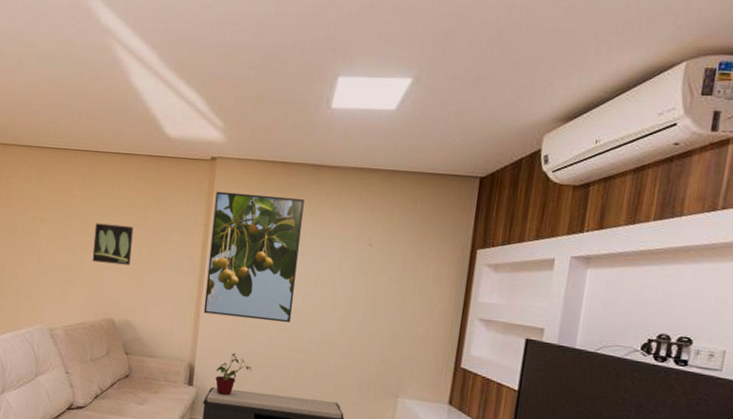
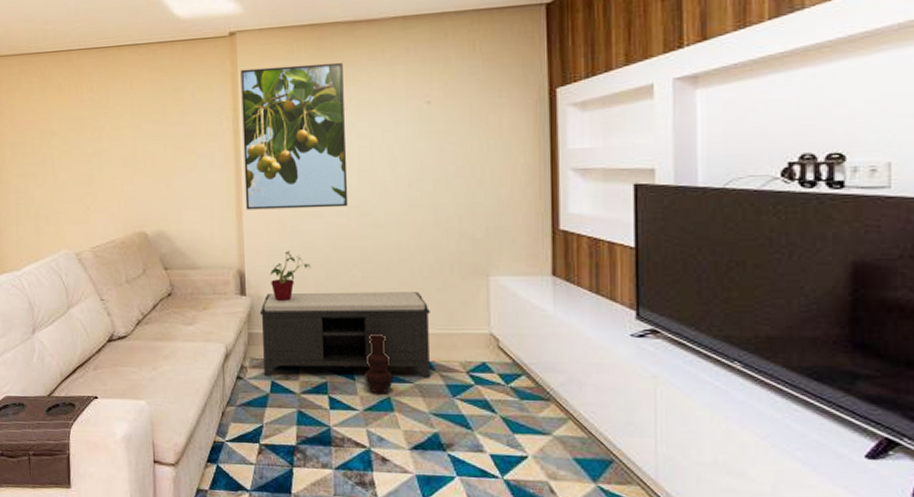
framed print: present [92,223,134,265] -> none [111,124,155,170]

